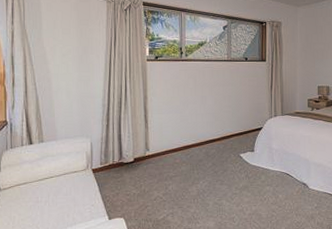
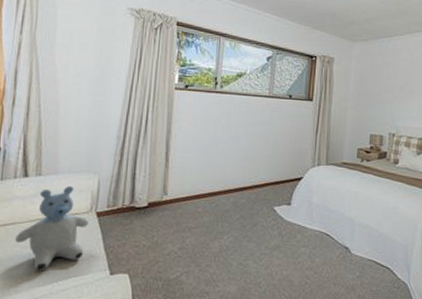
stuffed bear: none [28,149,87,221] -> present [15,185,89,272]

